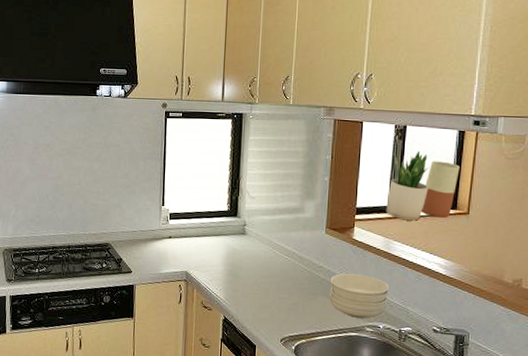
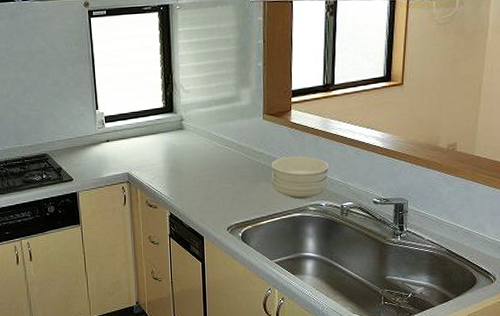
planter: present [386,150,429,221] -> none [321,25,363,98]
vase: present [420,161,460,218] -> none [356,33,392,92]

